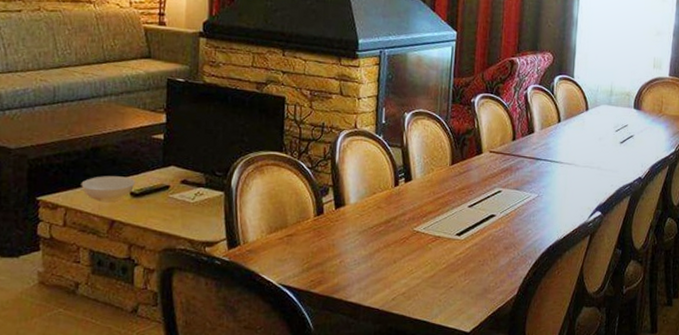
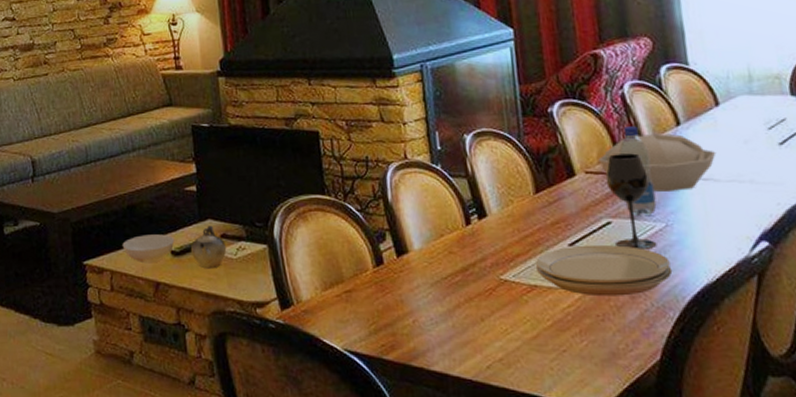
teapot: none [150,171,186,209] -> present [190,225,227,268]
plate: none [441,207,536,247] -> present [535,244,673,297]
decorative bowl: none [500,127,580,172] -> present [598,133,716,193]
wineglass: none [502,139,532,213] -> present [605,153,657,249]
bottle: none [513,119,537,189] -> present [619,126,657,217]

